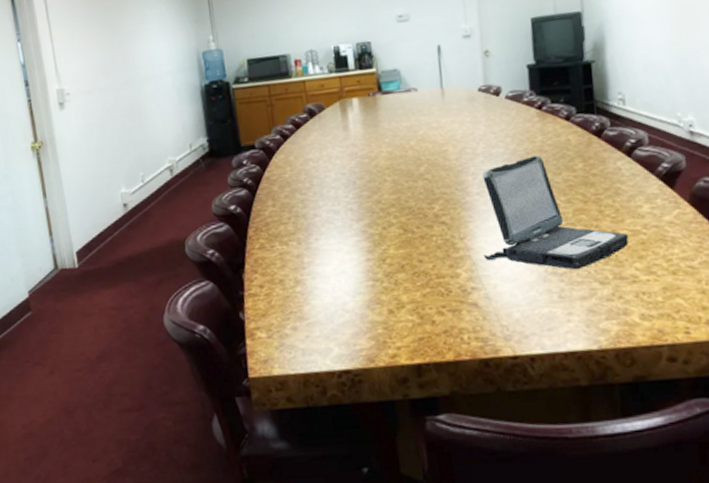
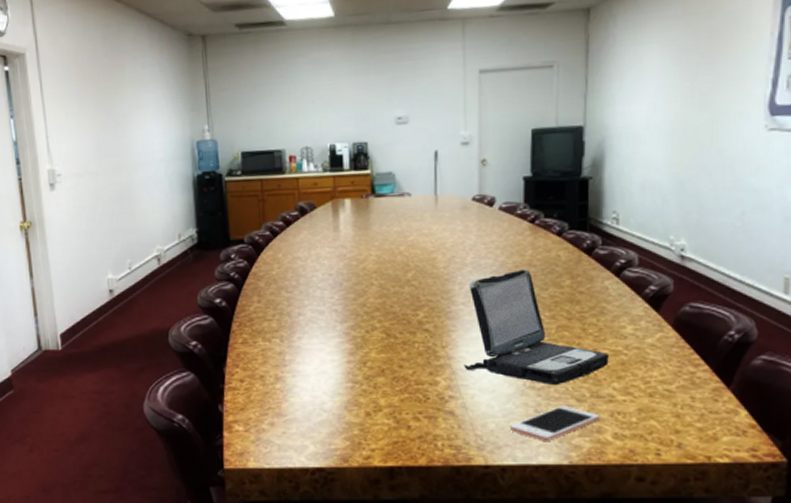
cell phone: none [534,289,626,328] -> present [509,405,601,442]

